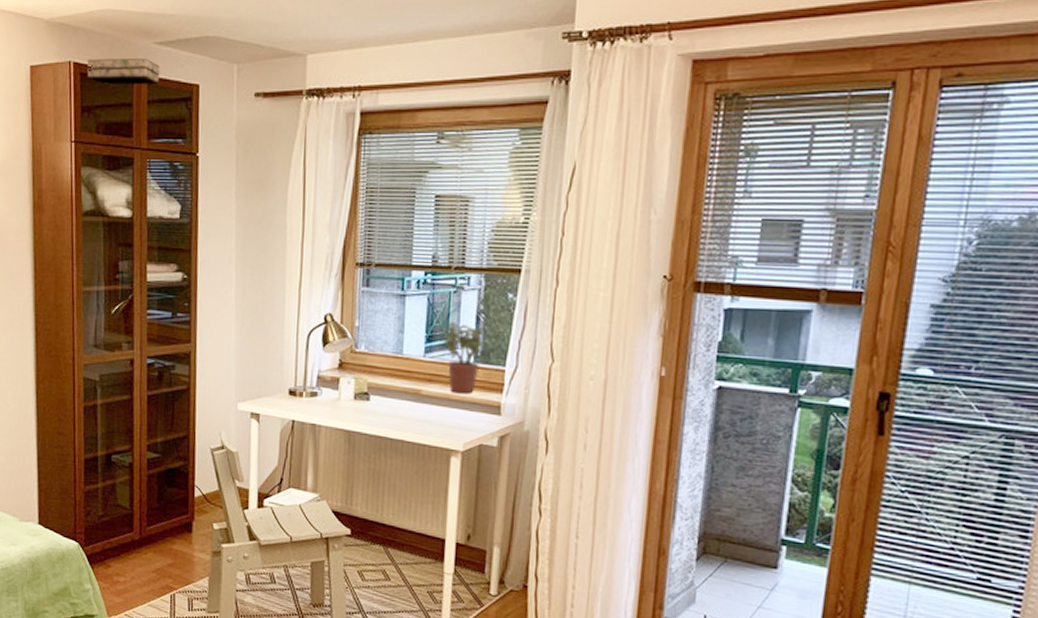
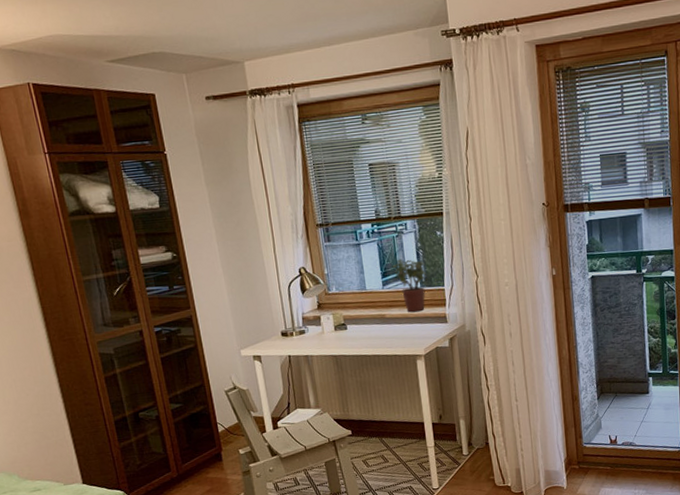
decorative box: present [87,59,160,84] -> none [46,75,118,101]

